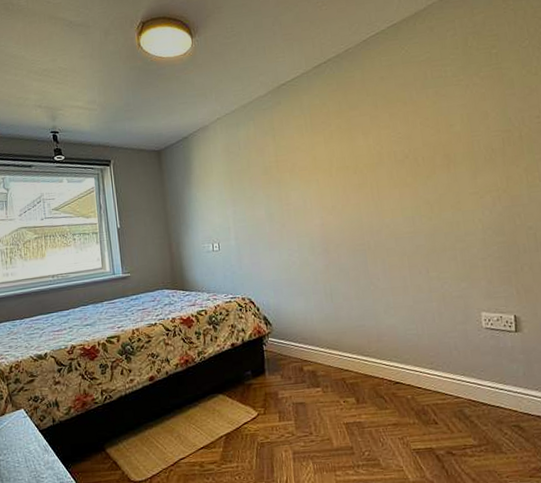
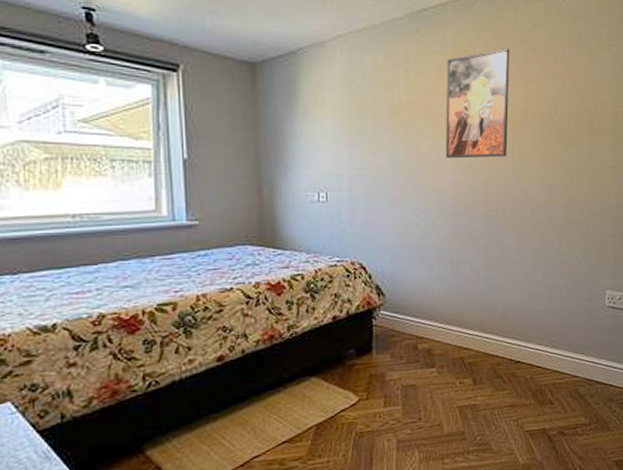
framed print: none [306,102,367,204] -> present [445,48,510,159]

